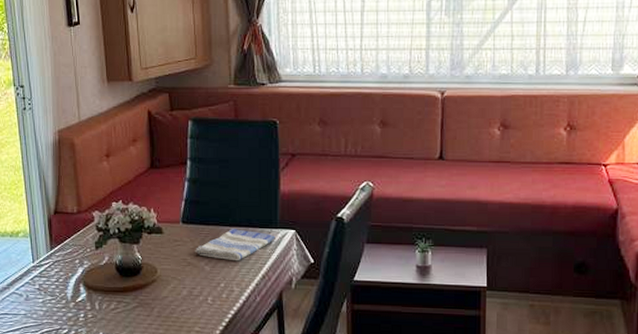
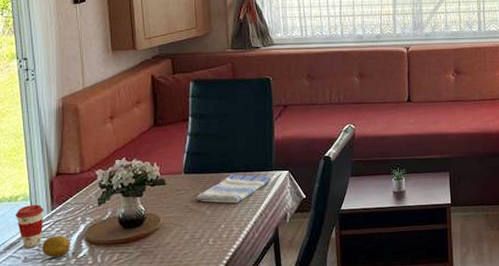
coffee cup: none [17,242,44,286] -> present [16,204,44,248]
fruit: none [42,277,69,299] -> present [42,235,70,257]

